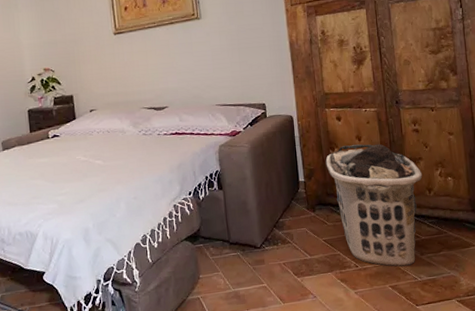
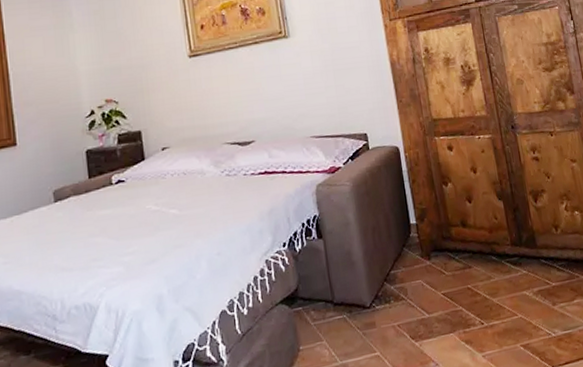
clothes hamper: present [325,143,423,267] -> none [438,175,548,322]

